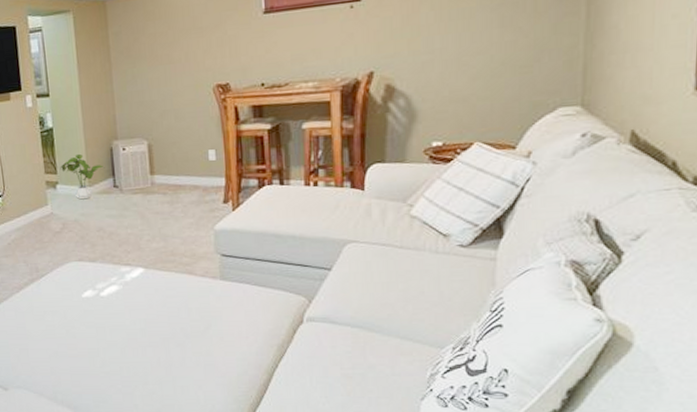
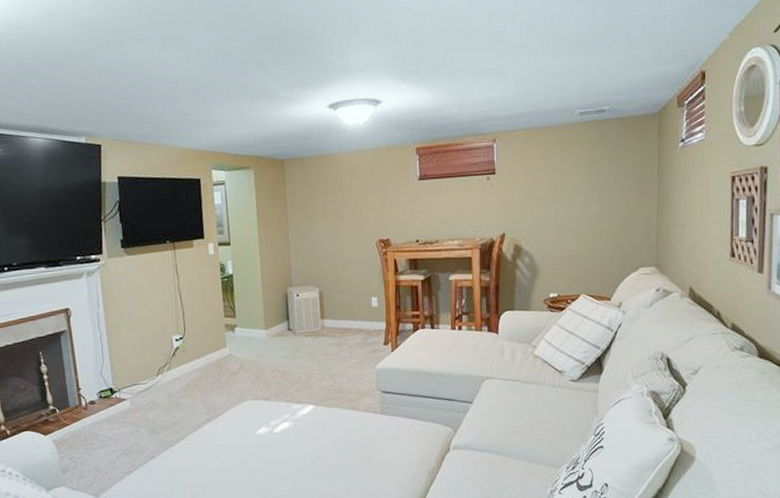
house plant: present [60,154,105,200] -> none [239,300,280,342]

